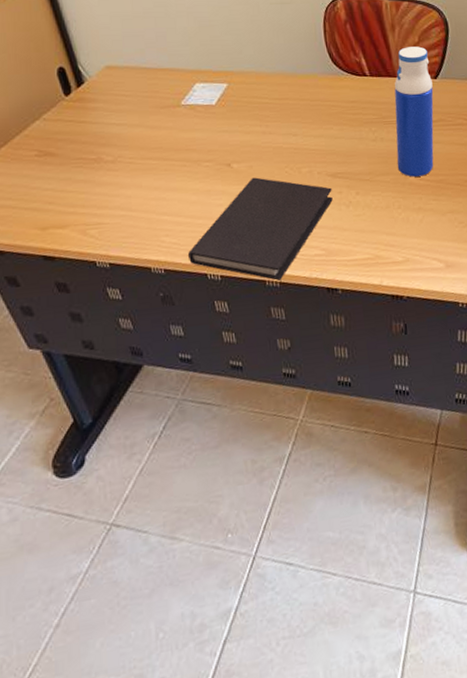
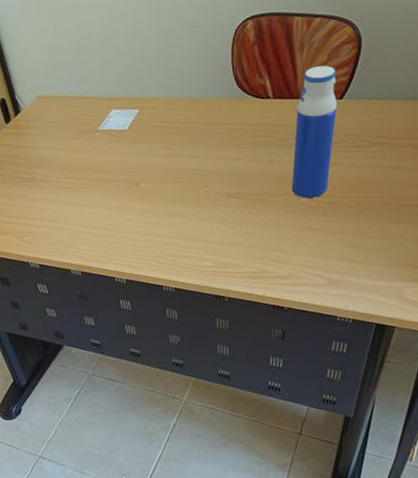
diary: present [188,177,333,281] -> none [100,196,227,286]

